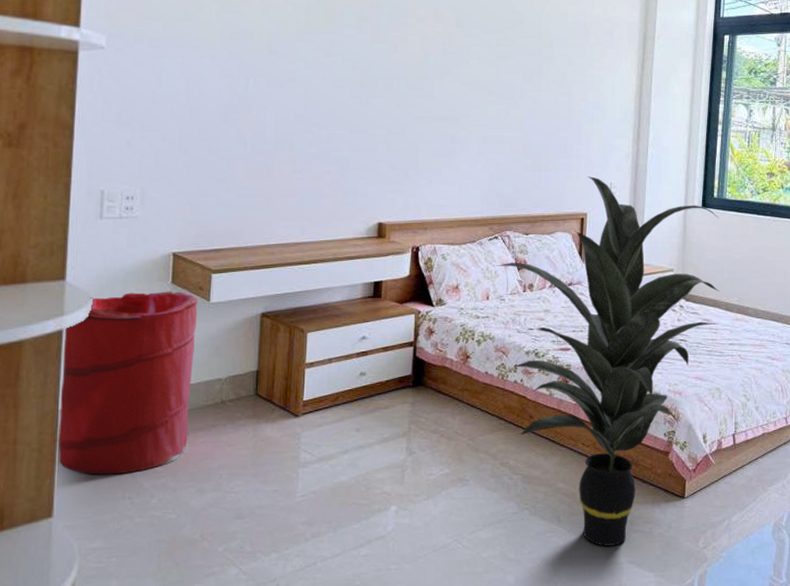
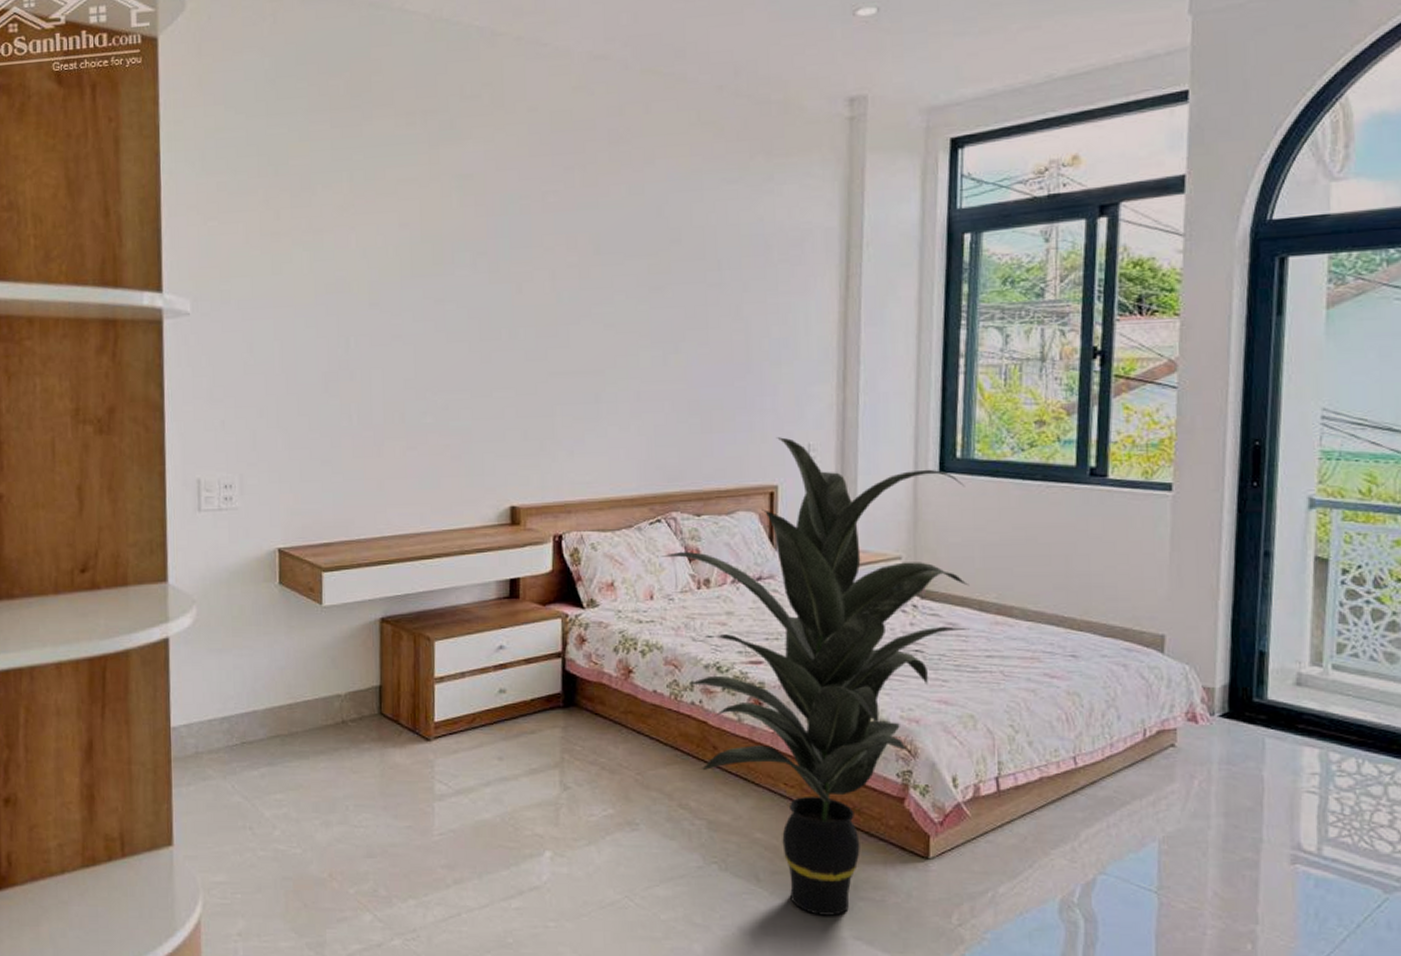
laundry hamper: present [58,291,198,475] -> none [170,593,310,801]

